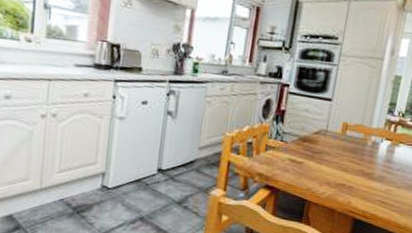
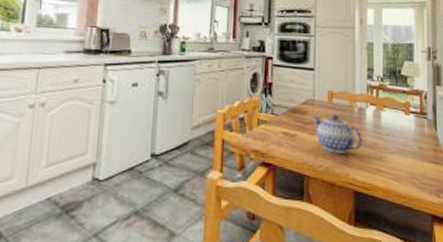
teapot: none [323,145,372,184] -> present [313,114,363,154]

